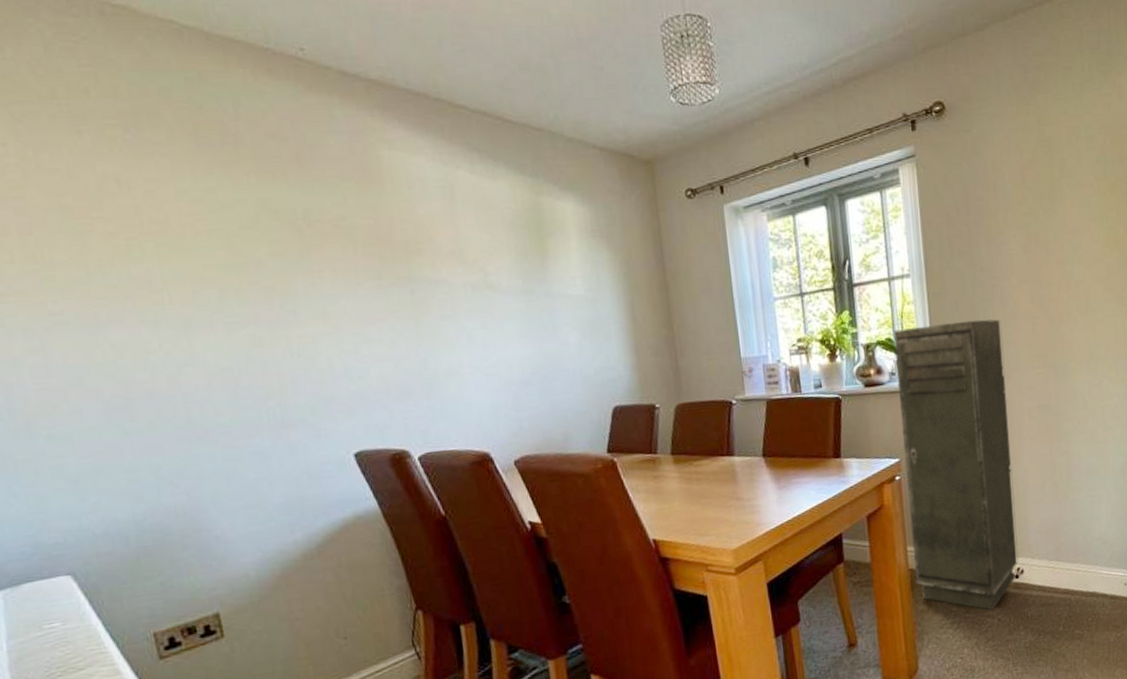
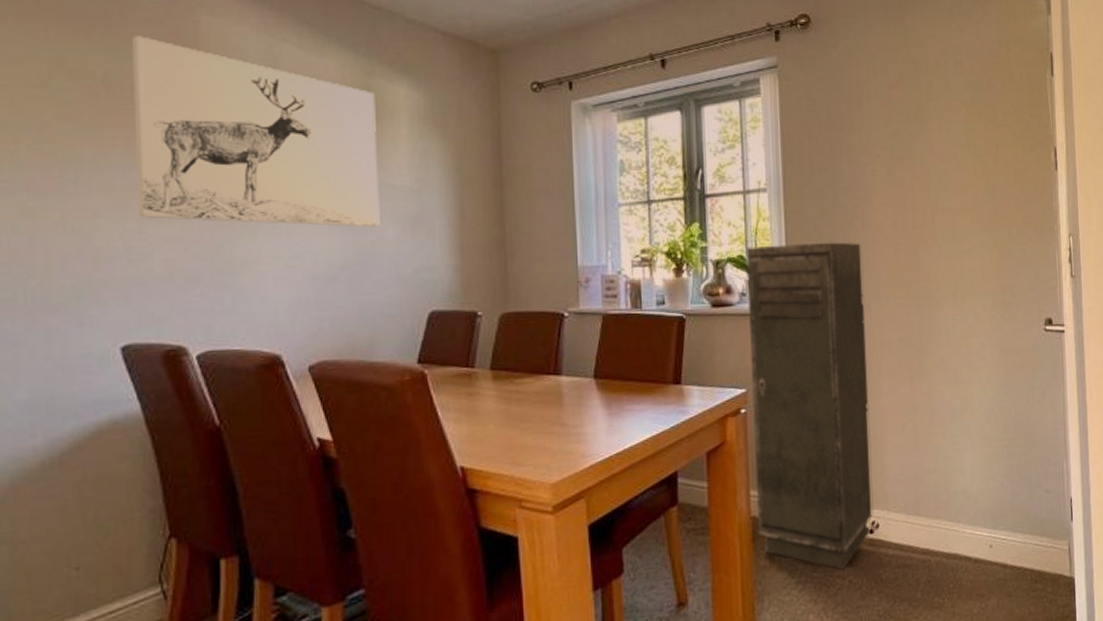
wall art: none [323,173,562,341] -> present [131,35,380,228]

